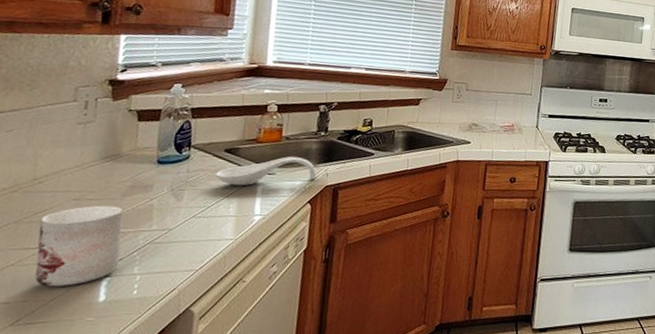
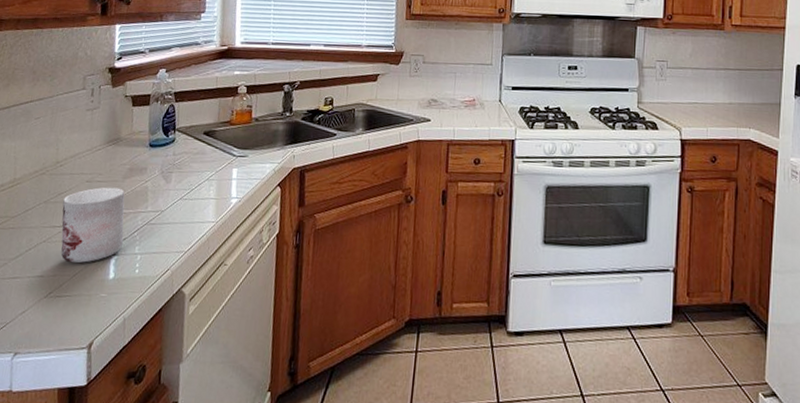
spoon rest: present [215,156,317,186] -> none [197,138,284,169]

